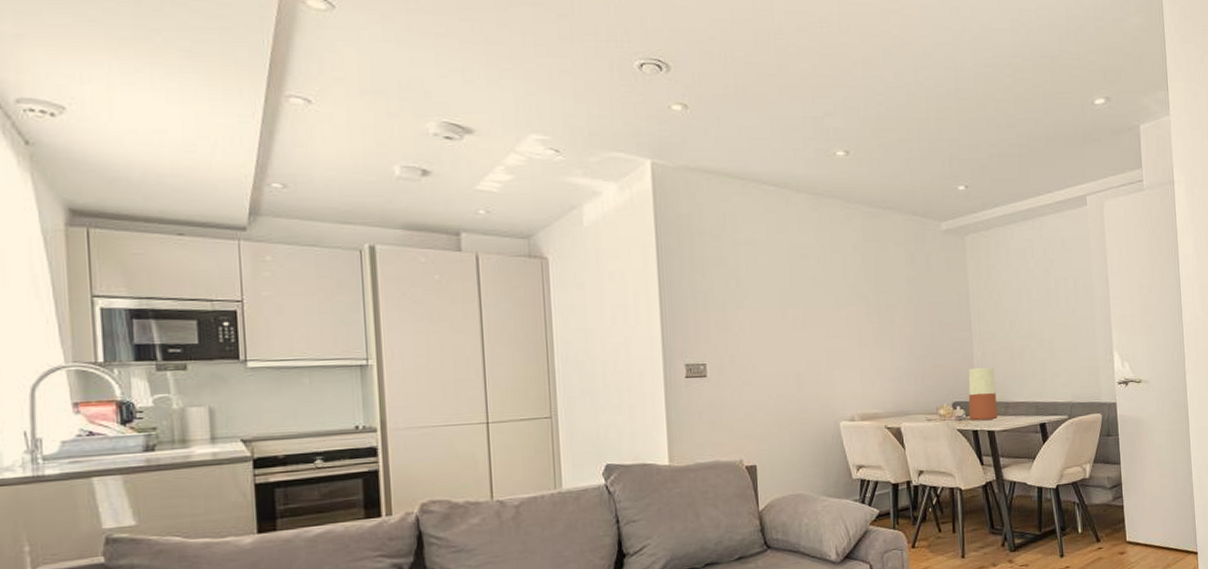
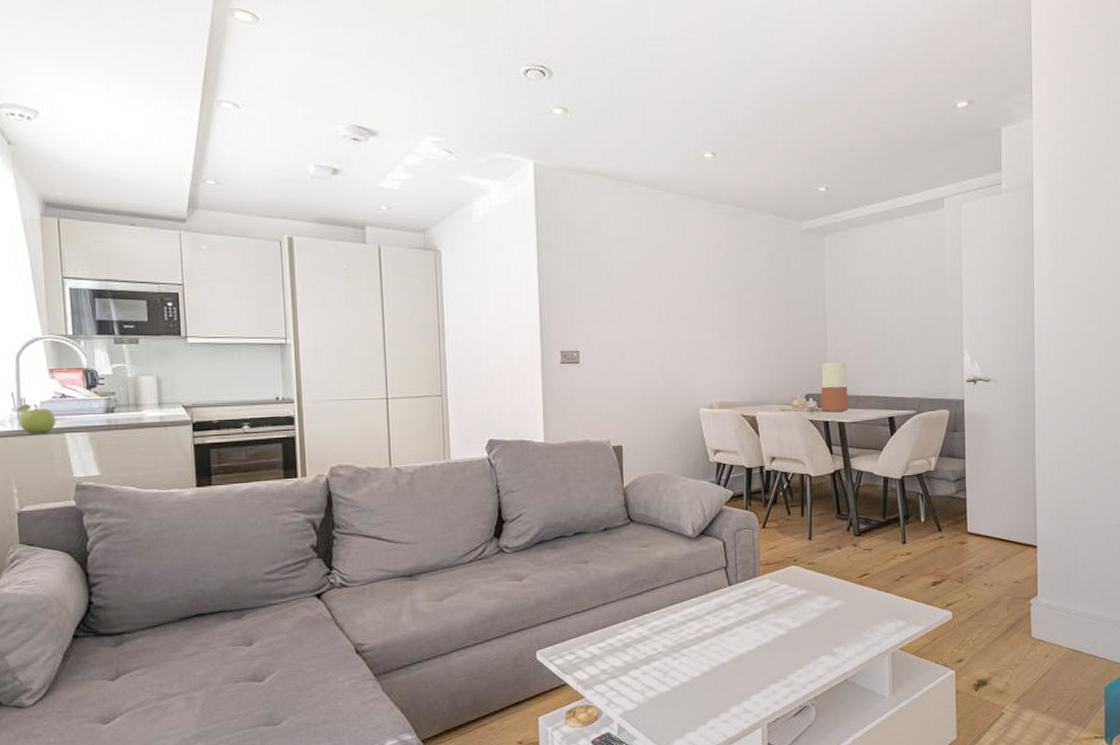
fruit: none [29,444,82,481] -> present [16,403,56,435]

